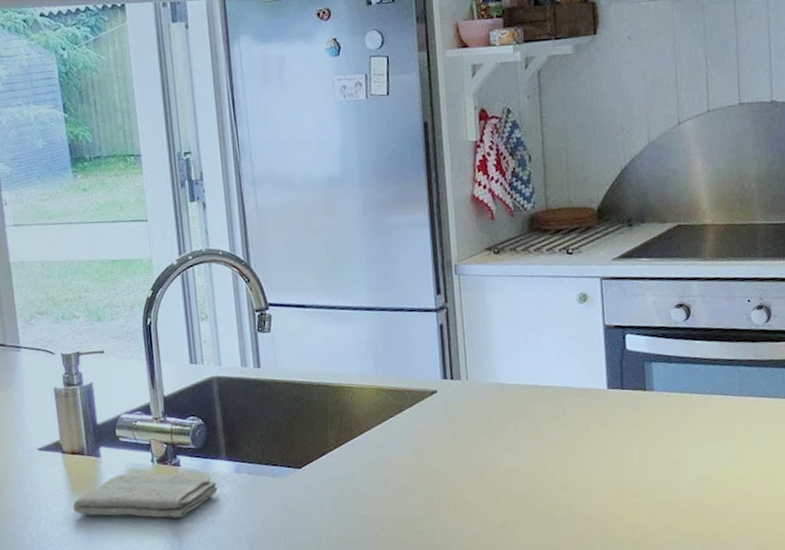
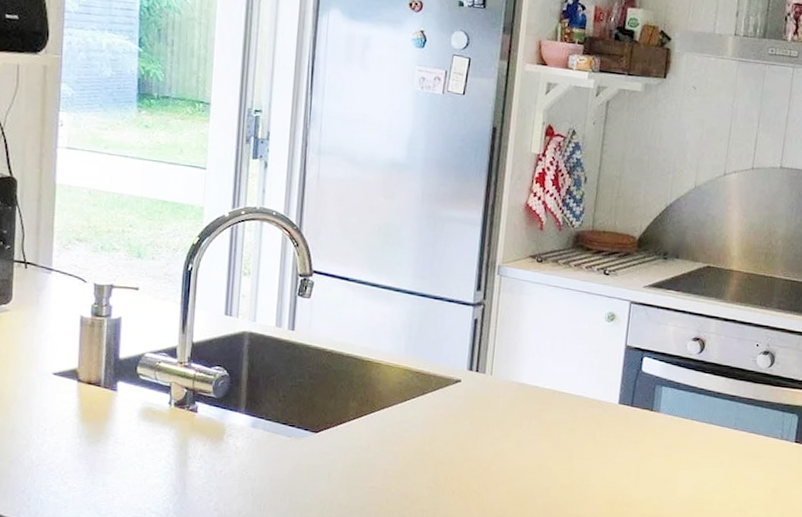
washcloth: present [73,473,218,518] -> none [80,411,231,463]

